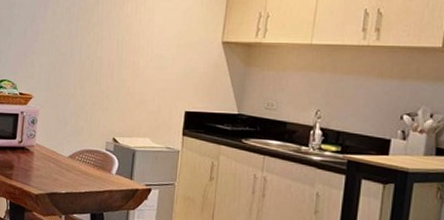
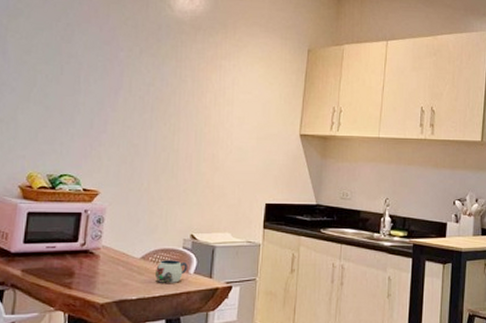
mug: none [81,160,110,182] -> present [155,260,188,283]

